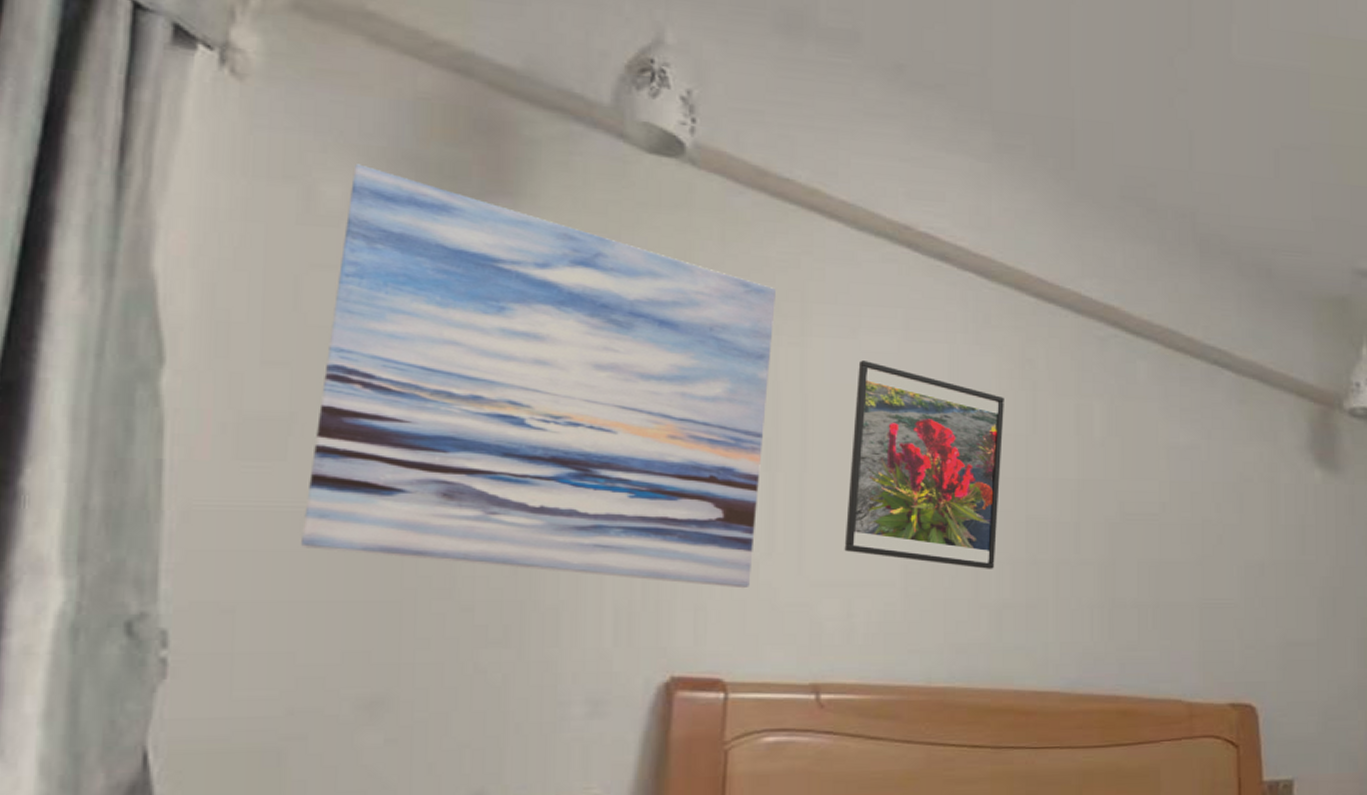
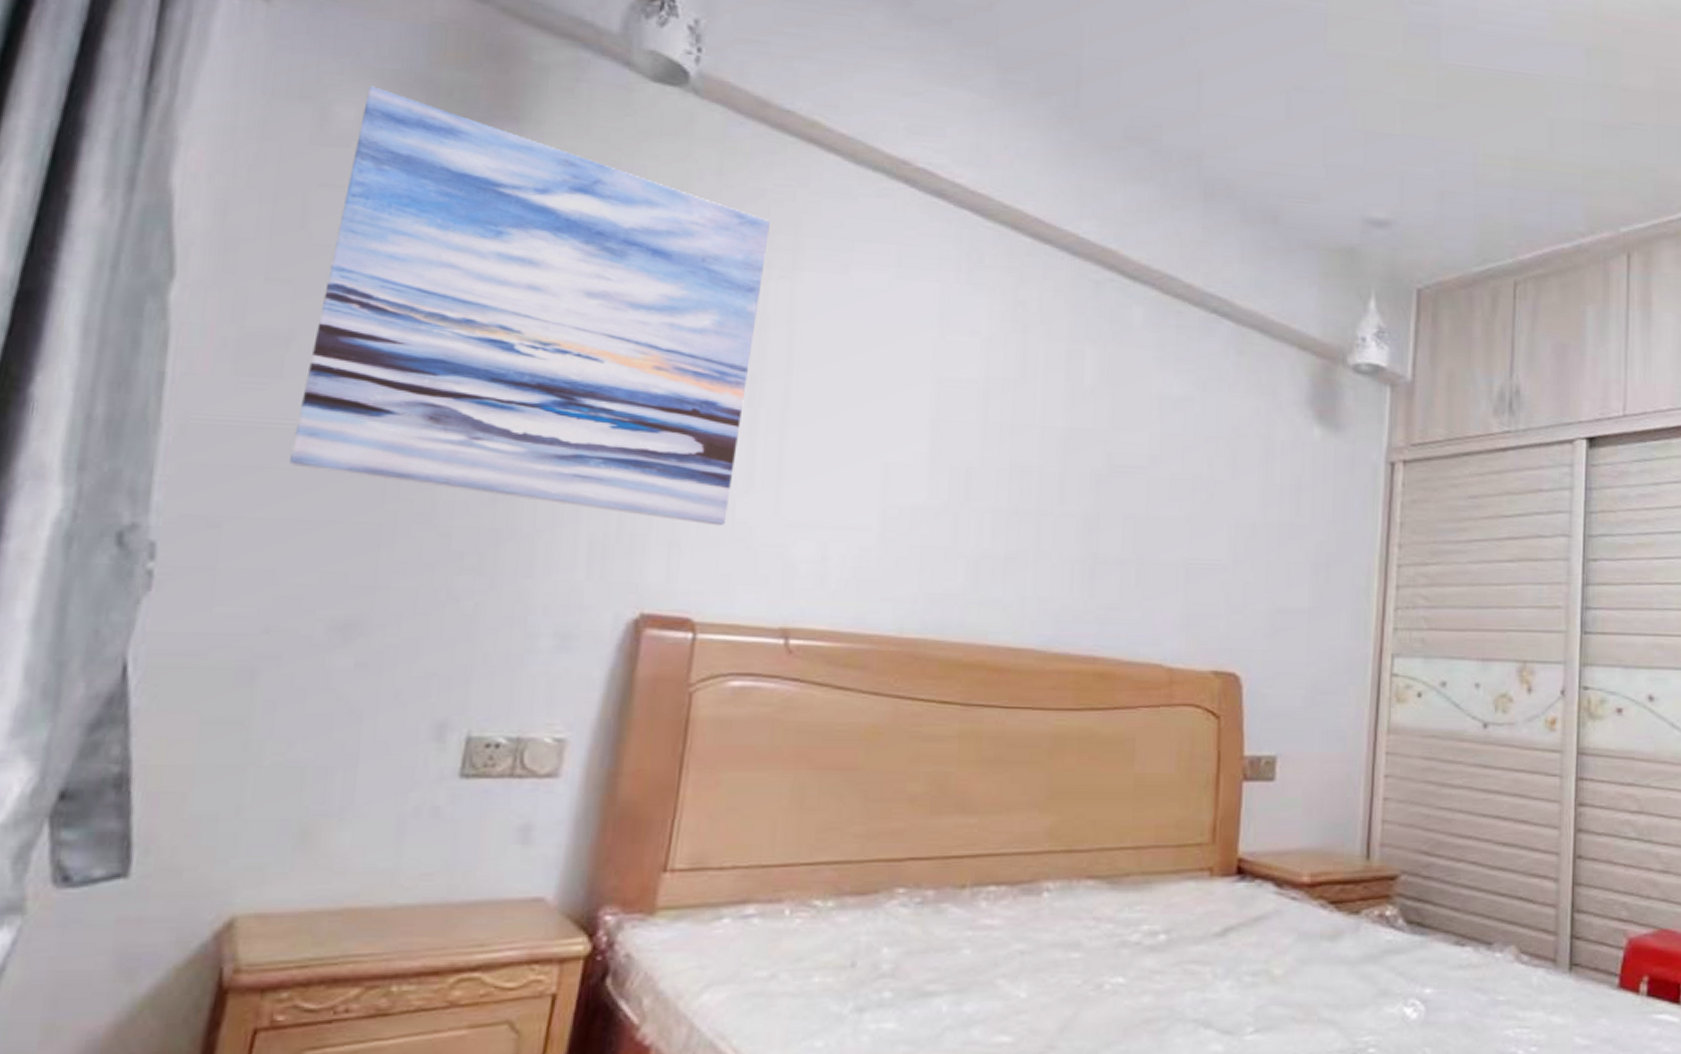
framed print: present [844,360,1004,569] -> none [822,297,994,517]

